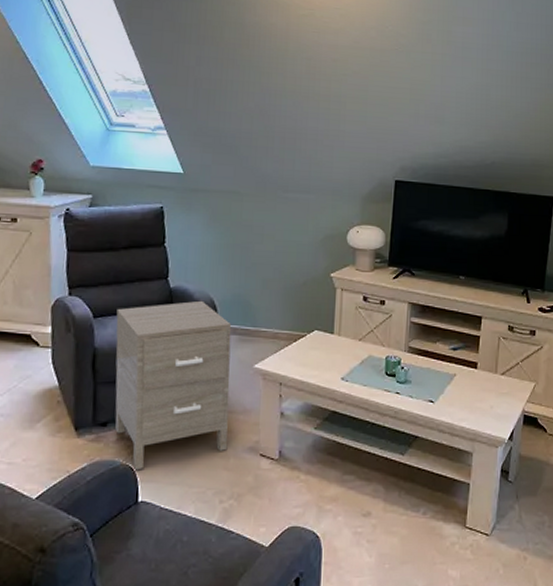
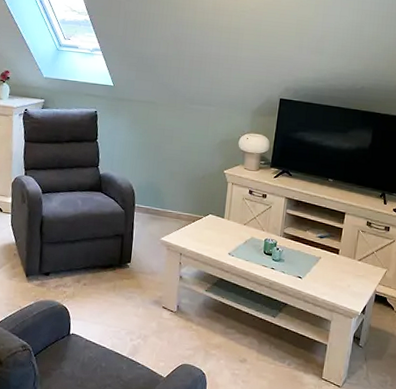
nightstand: present [115,300,232,471] -> none [55,185,145,311]

